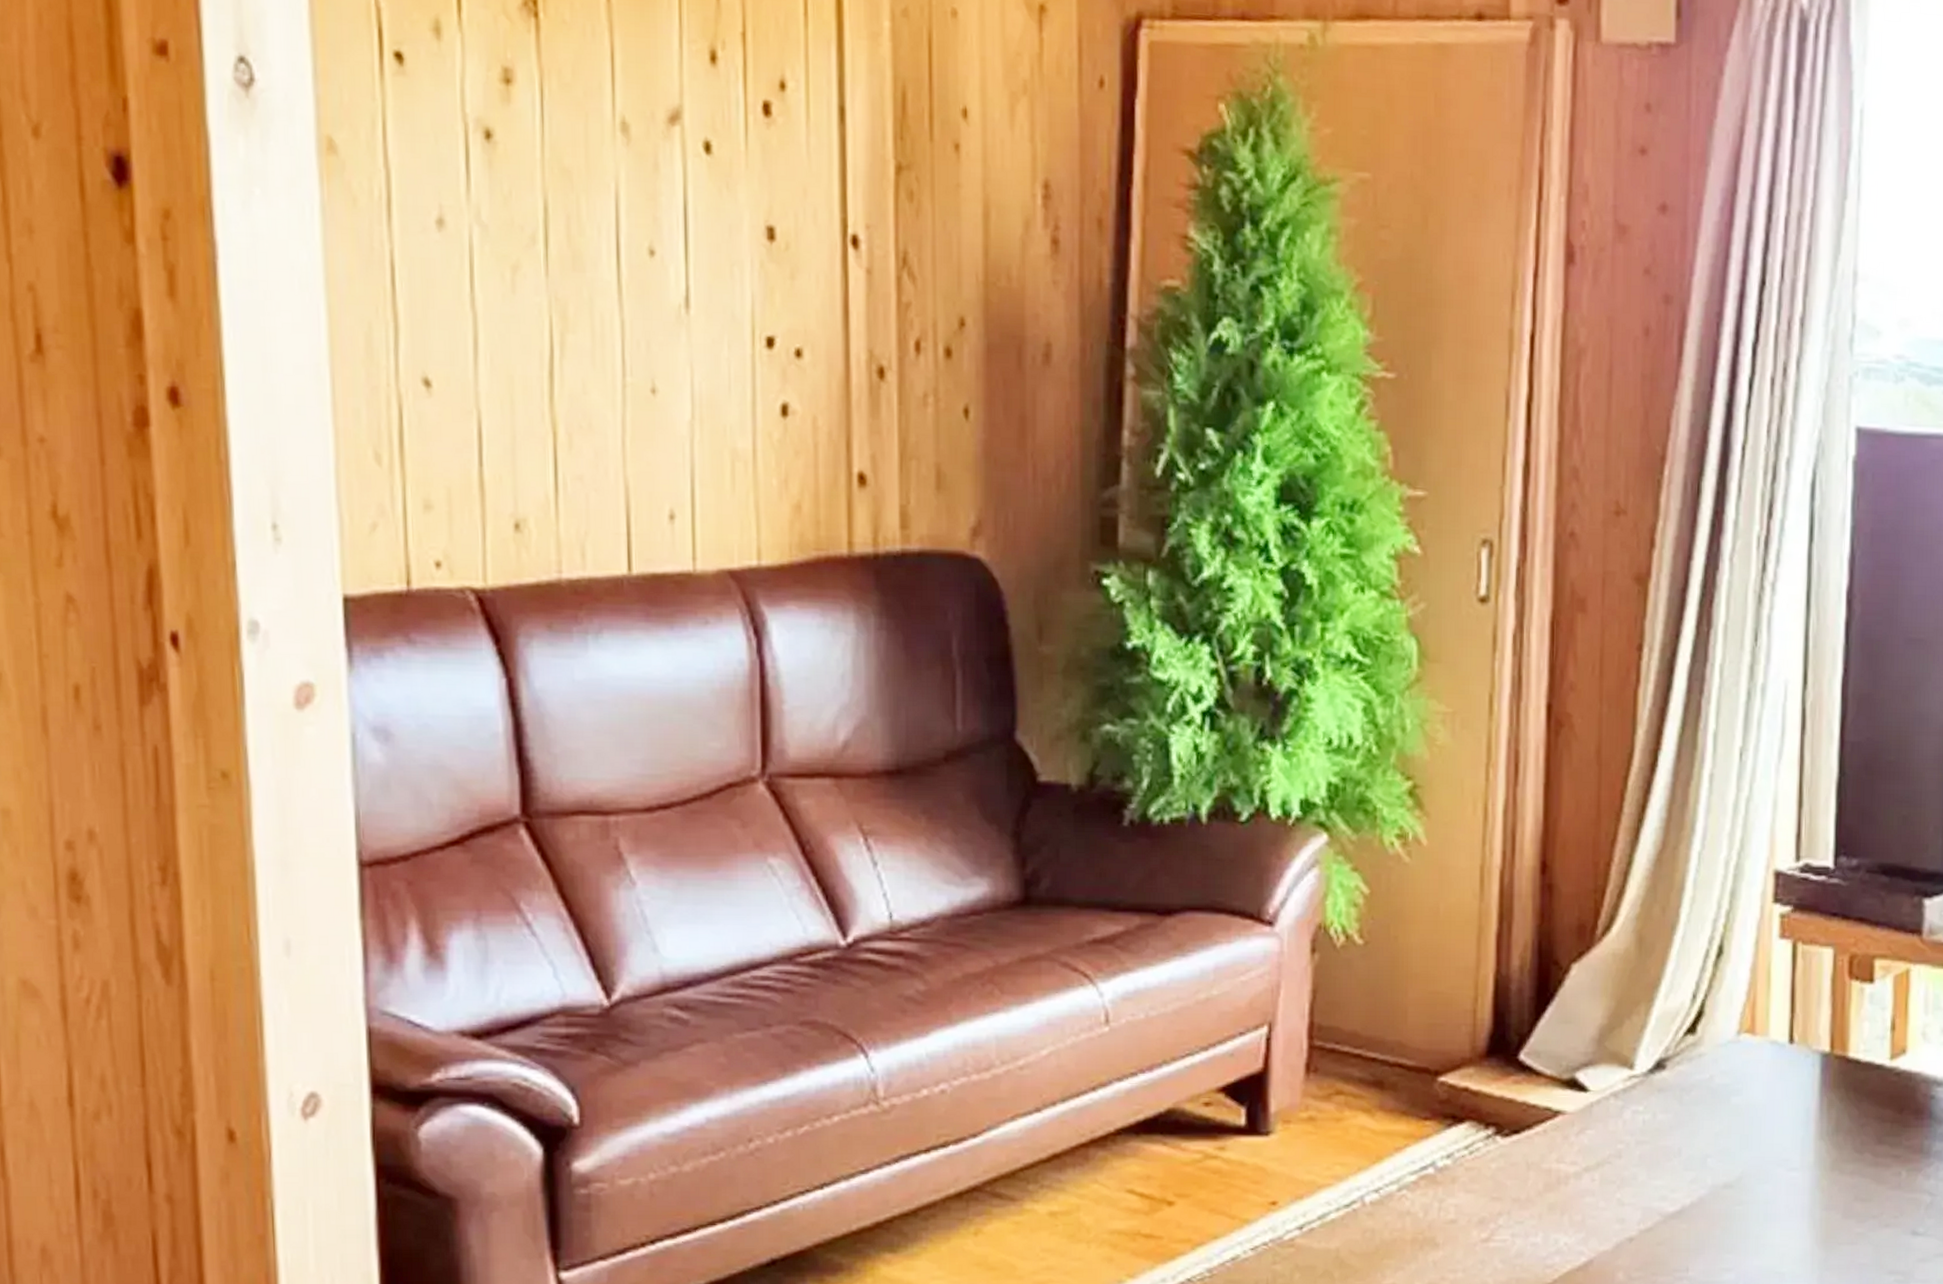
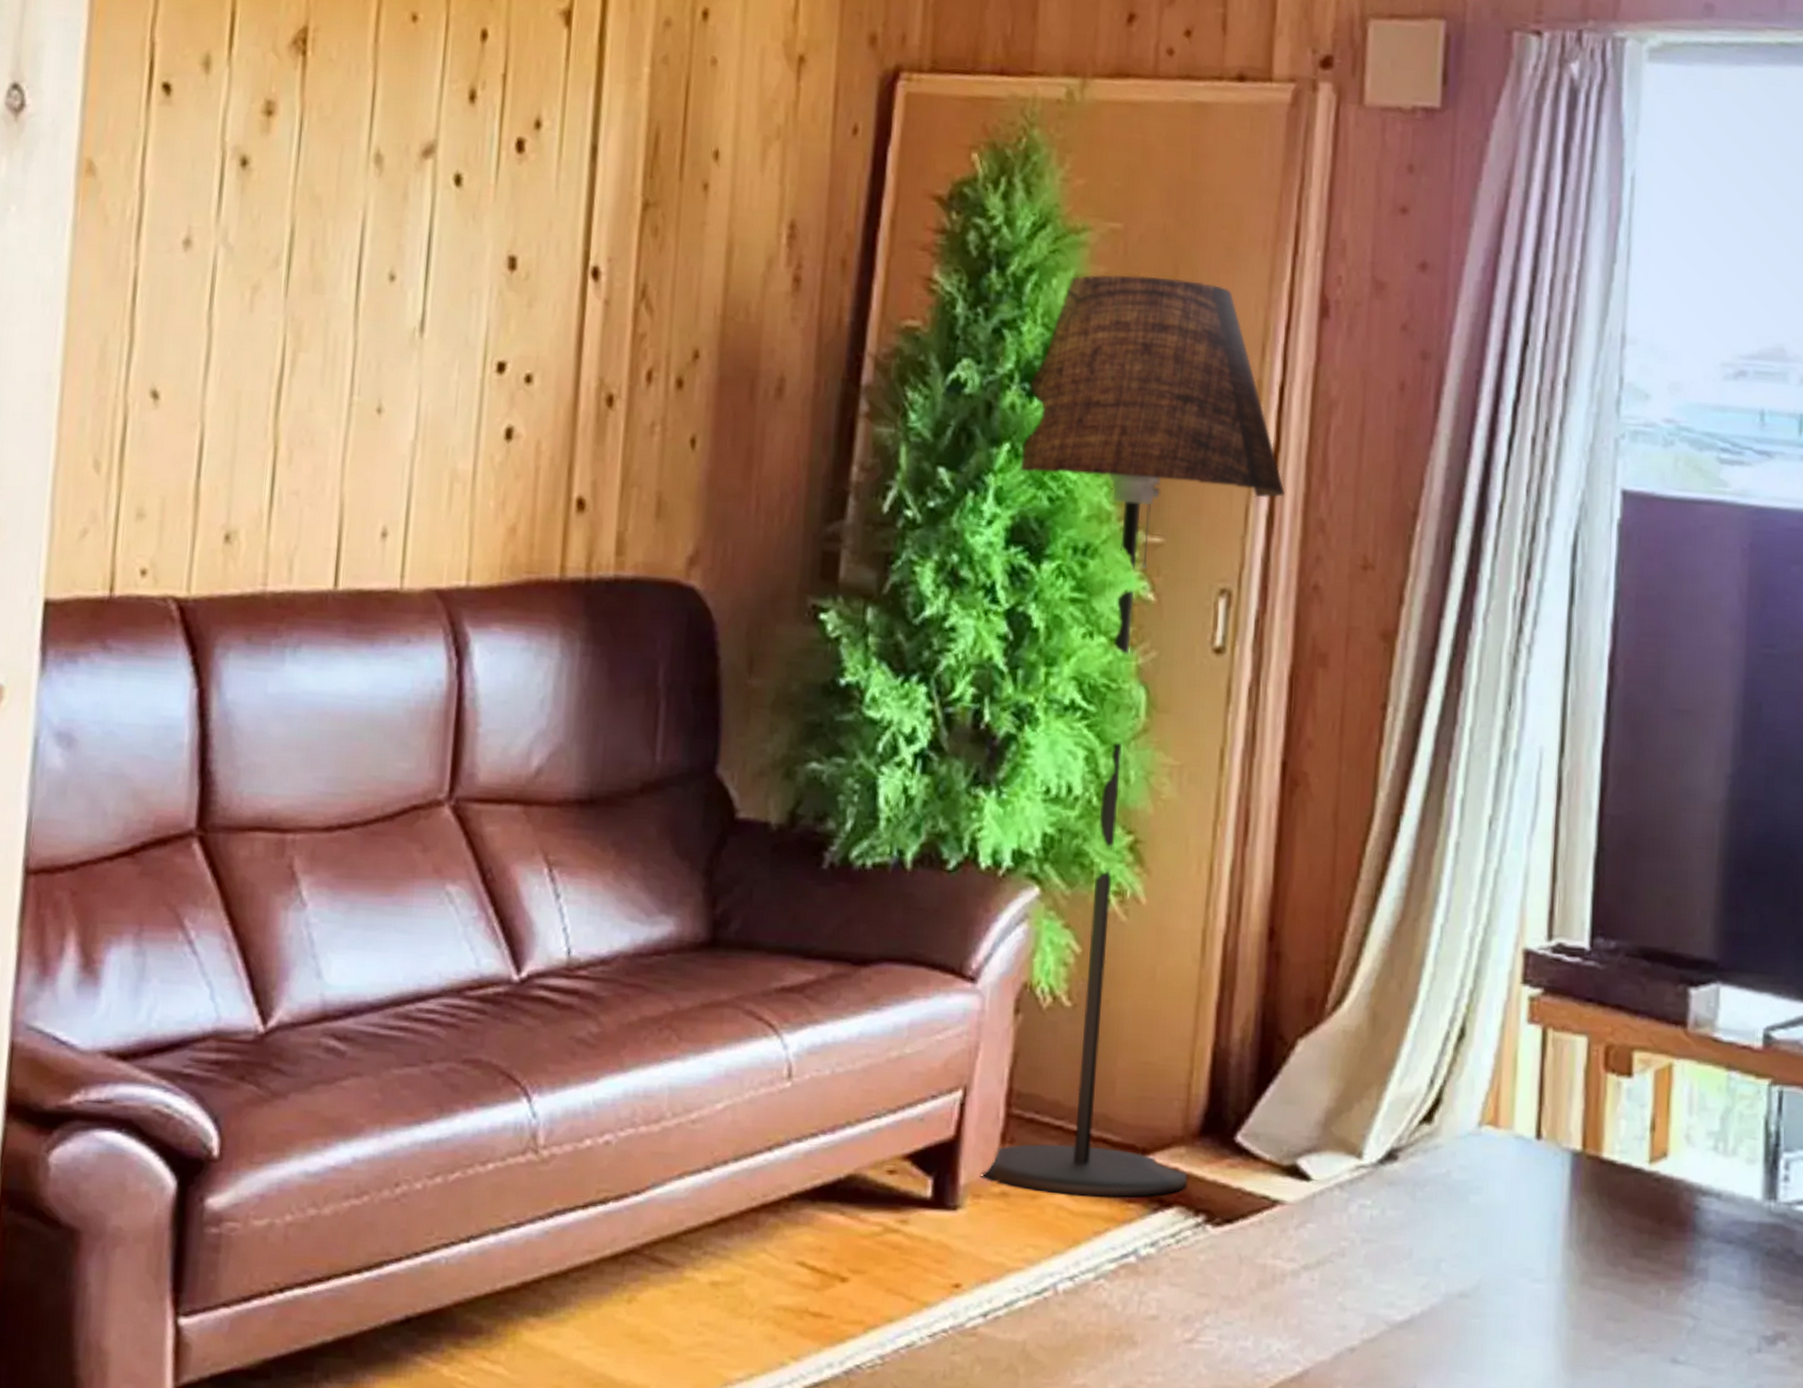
floor lamp: none [1284,226,1539,1116] -> present [980,274,1285,1198]

